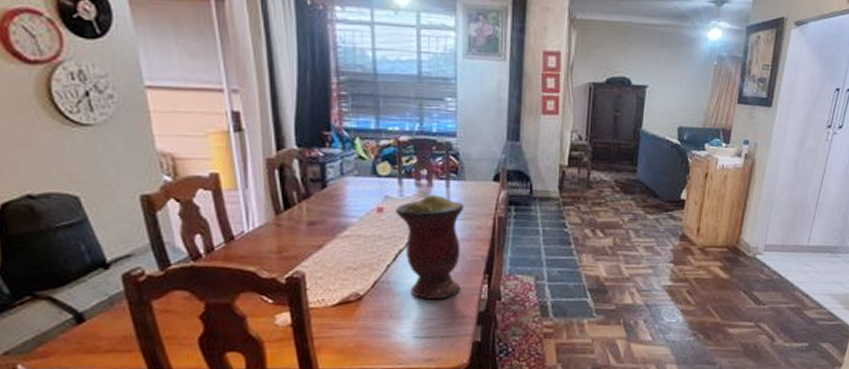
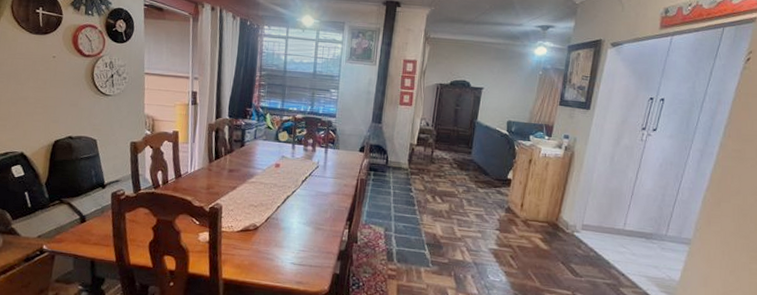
vase: present [396,195,465,300] -> none [288,158,337,237]

